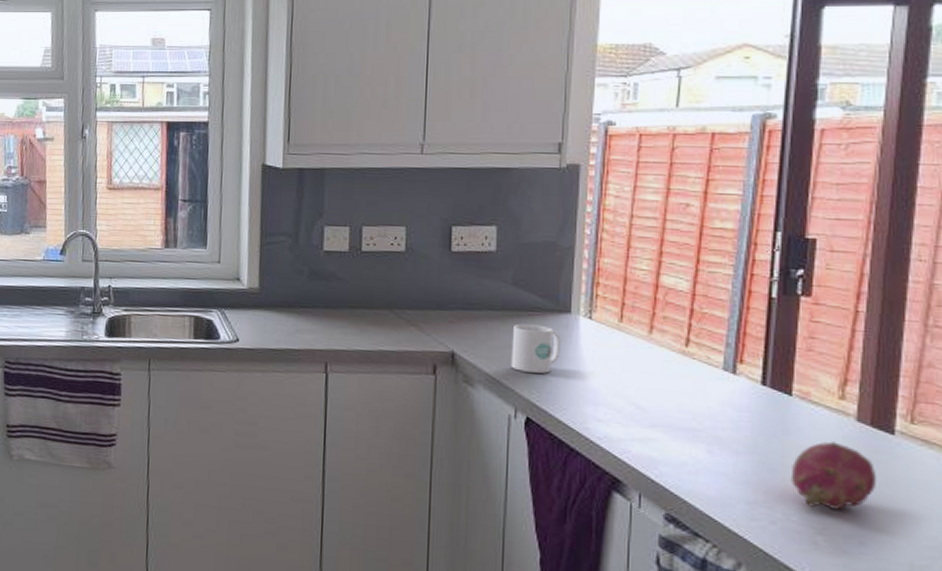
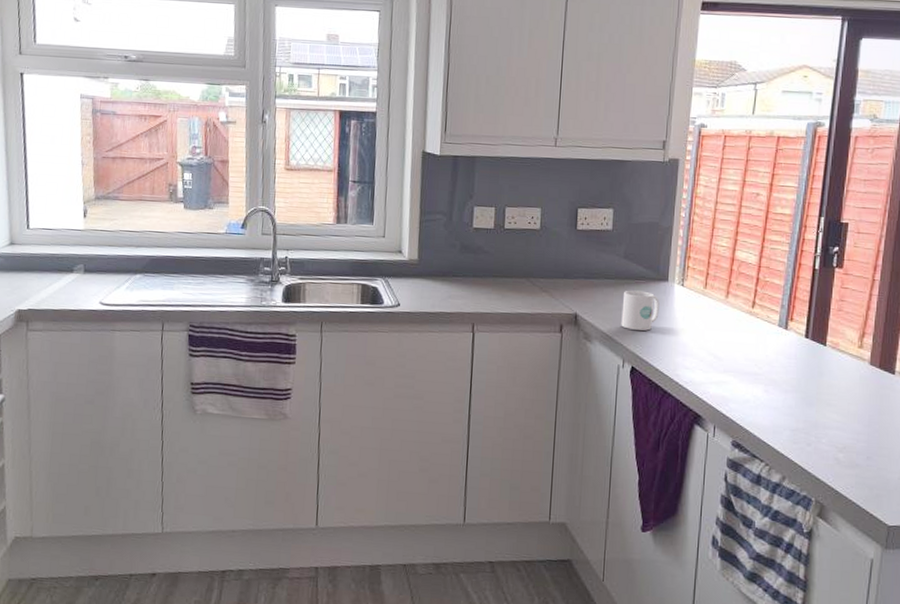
fruit: present [790,441,877,510] -> none [822,381,882,433]

